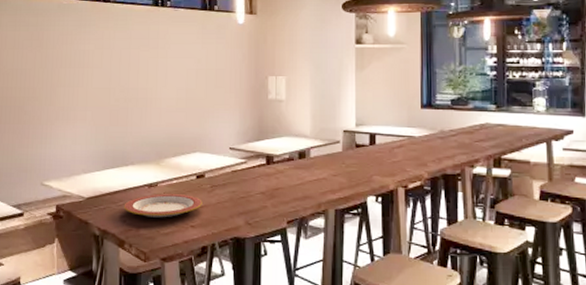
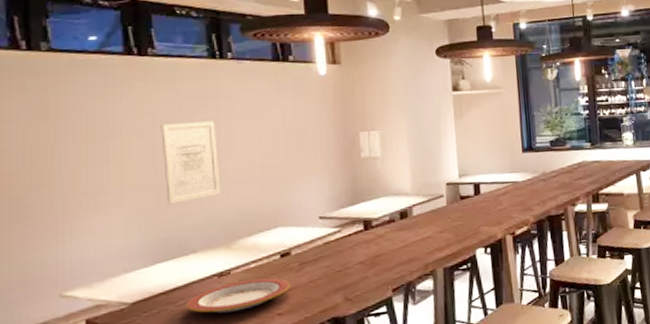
wall art: none [115,58,155,123] -> present [161,121,221,204]

